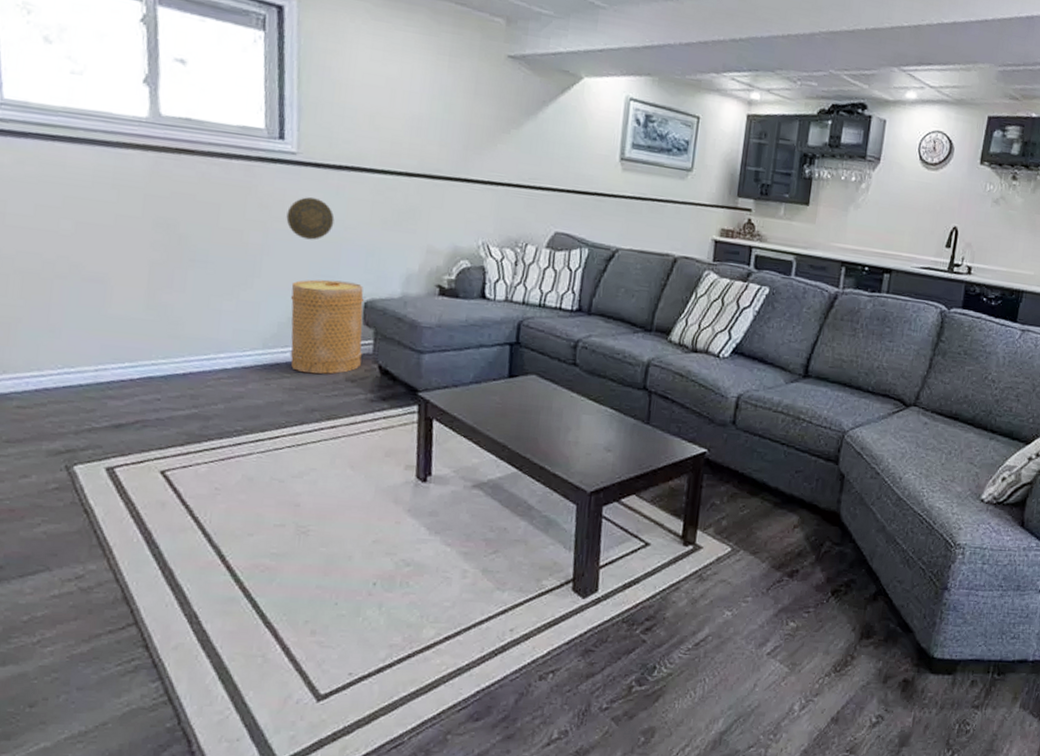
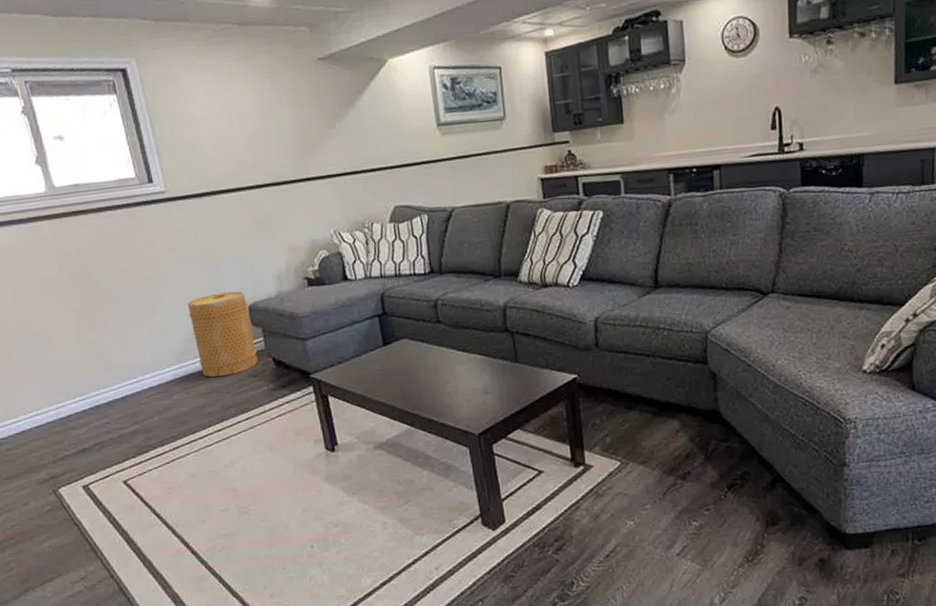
decorative plate: present [286,197,335,240] -> none [169,226,209,264]

